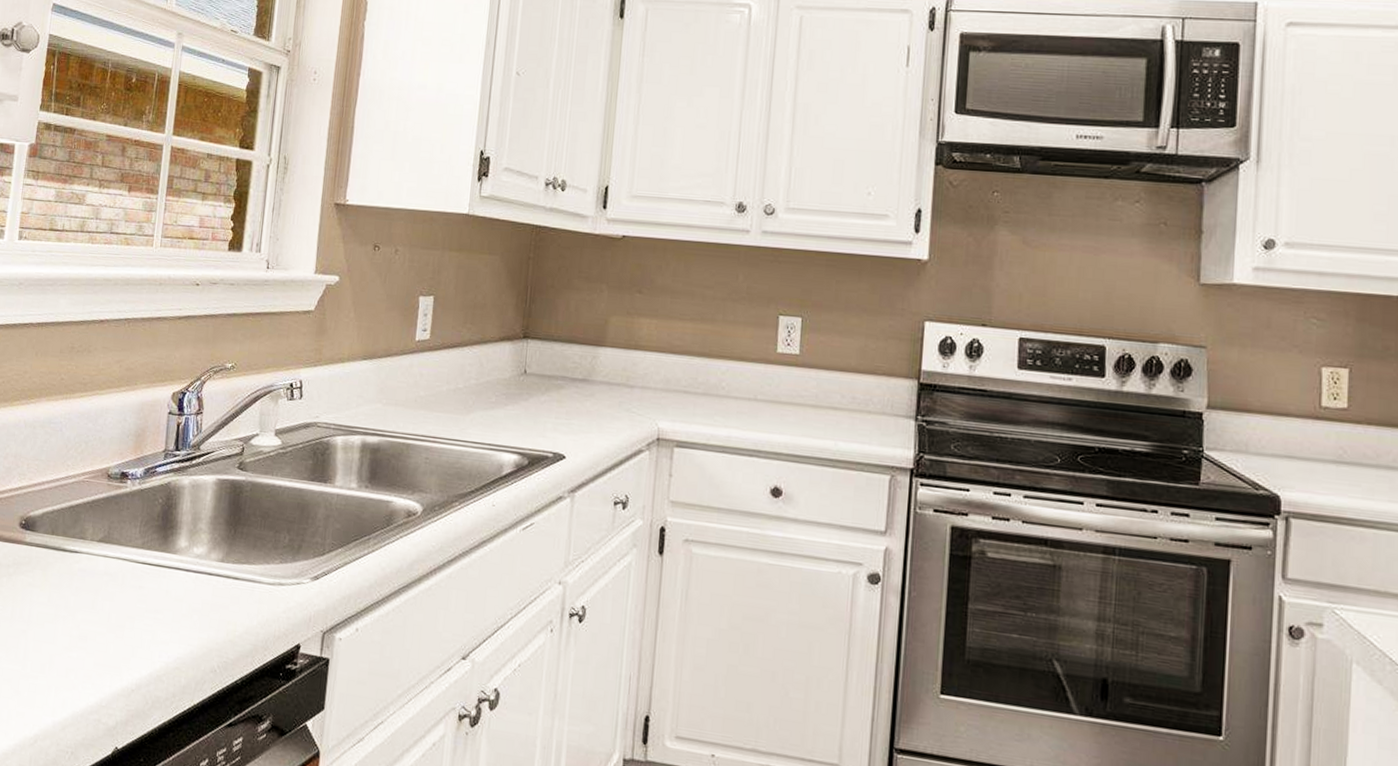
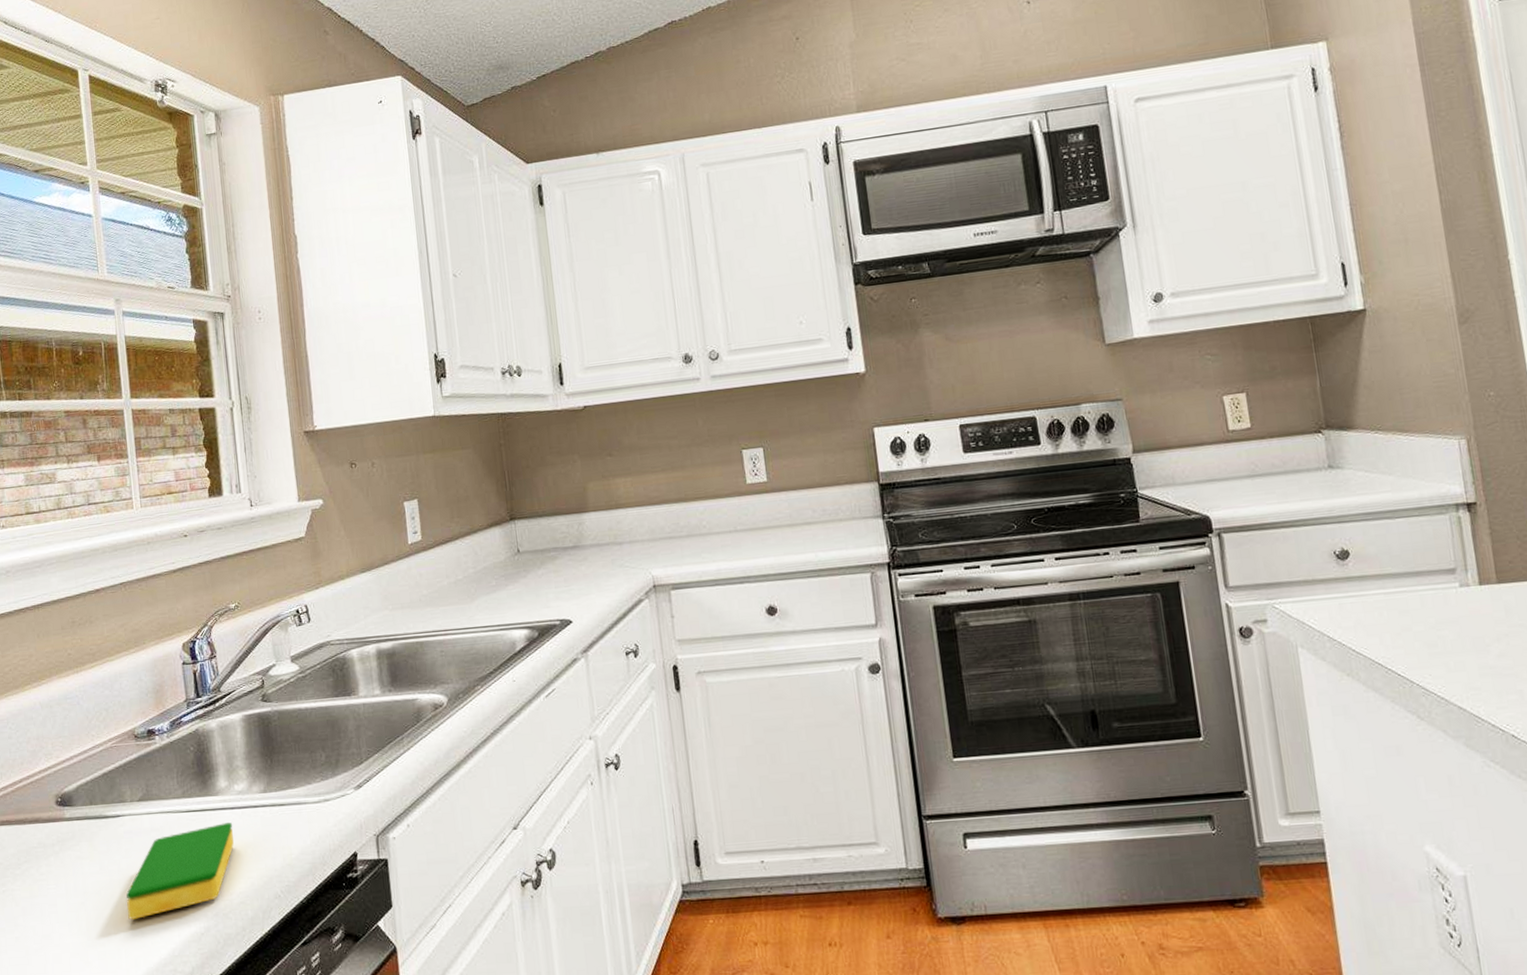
dish sponge: none [65,582,184,660] -> present [126,822,234,920]

